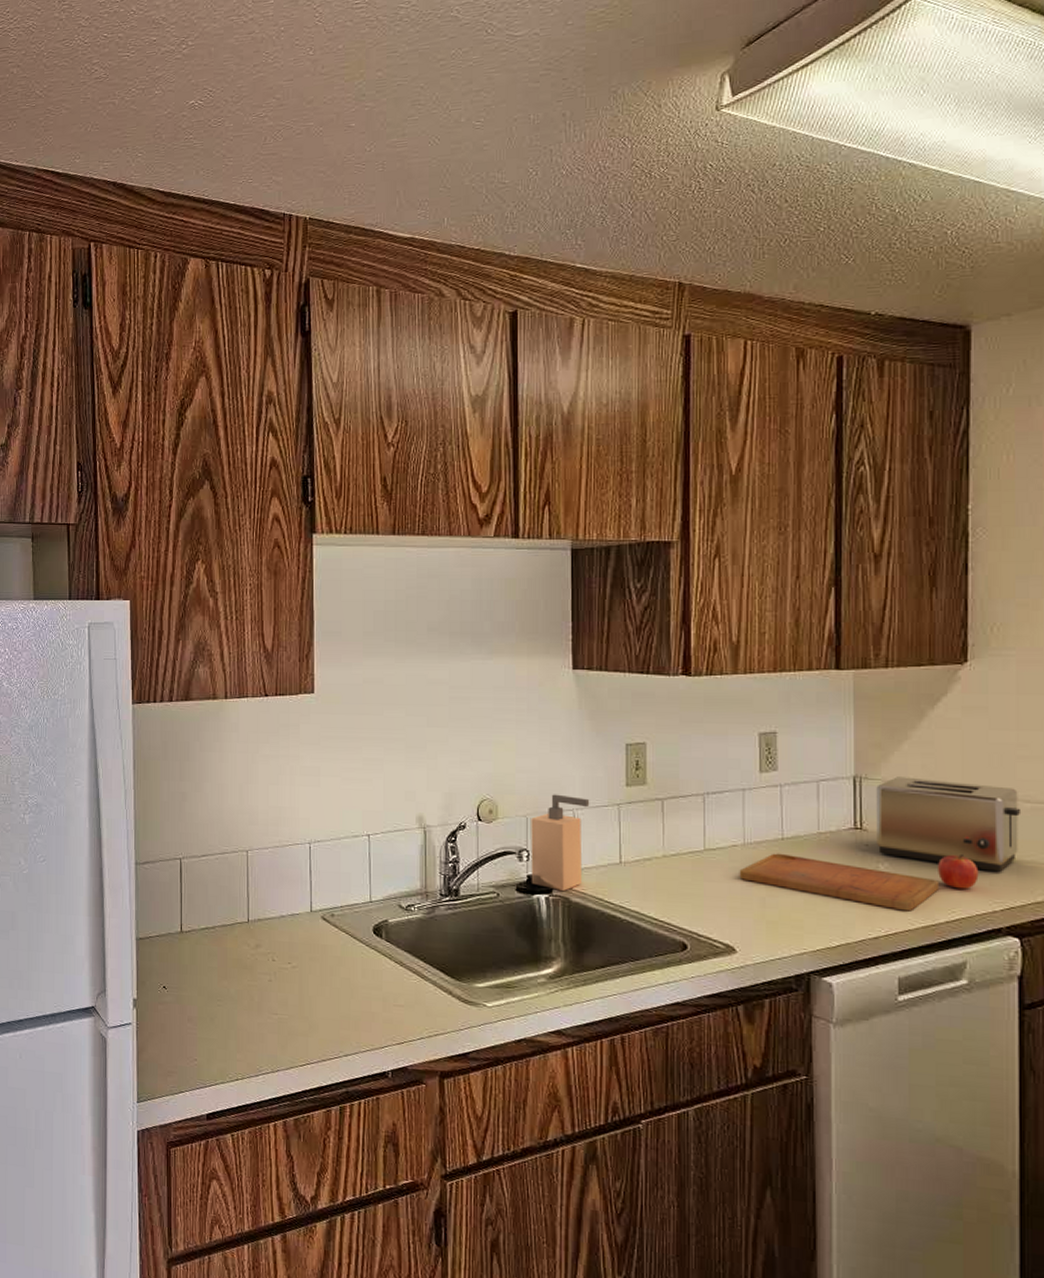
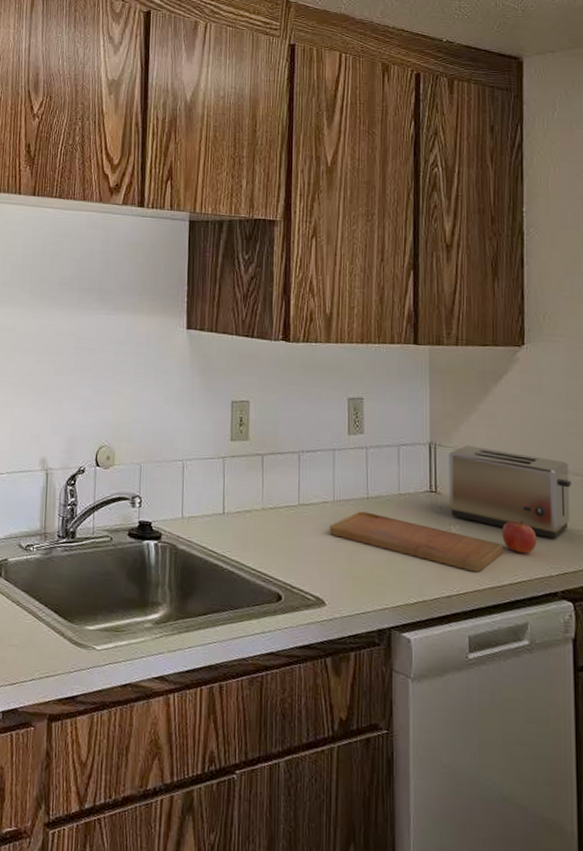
soap dispenser: present [531,794,590,891] -> none [142,444,198,538]

